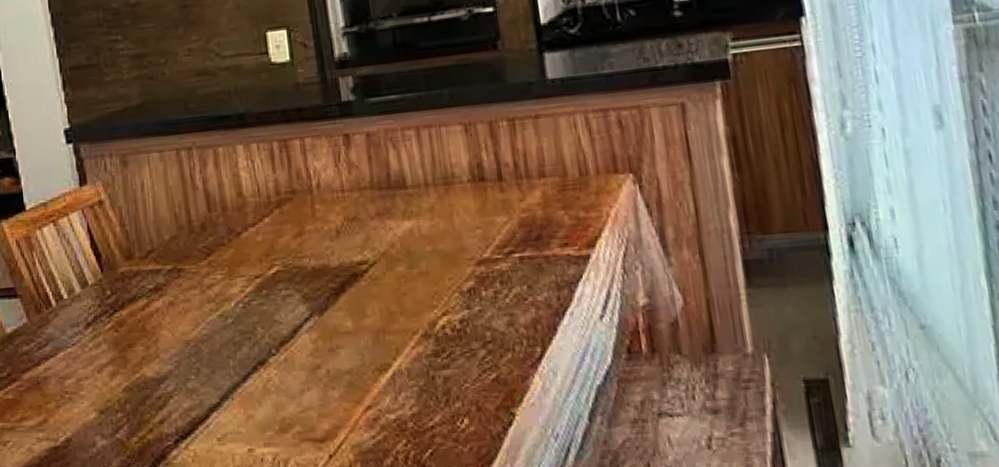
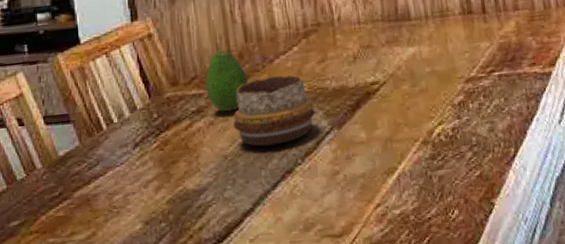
fruit: none [163,219,212,291] -> present [205,49,248,112]
decorative bowl: none [196,250,292,332] -> present [233,74,316,147]

